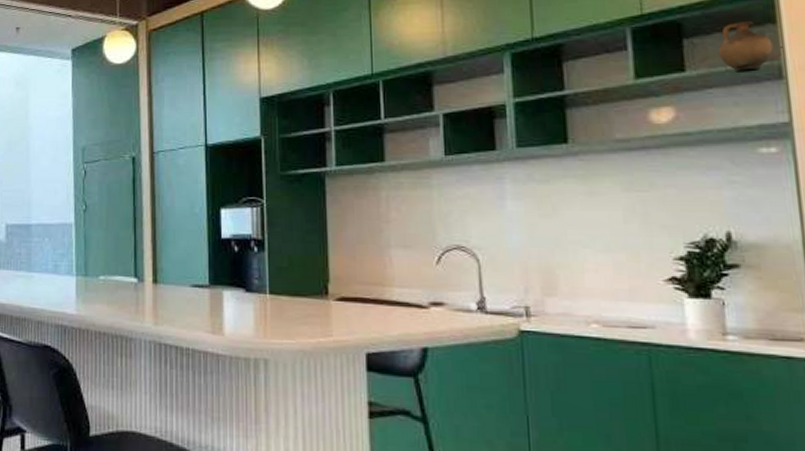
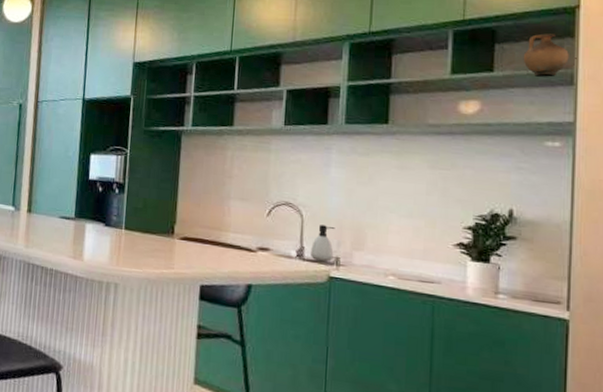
soap dispenser: none [494,269,522,314] -> present [311,225,335,263]

